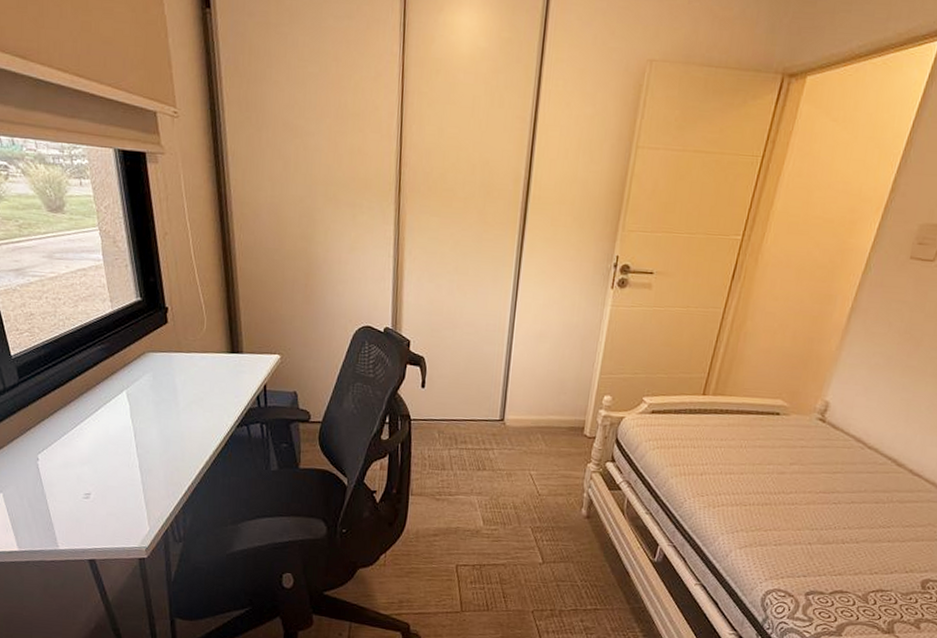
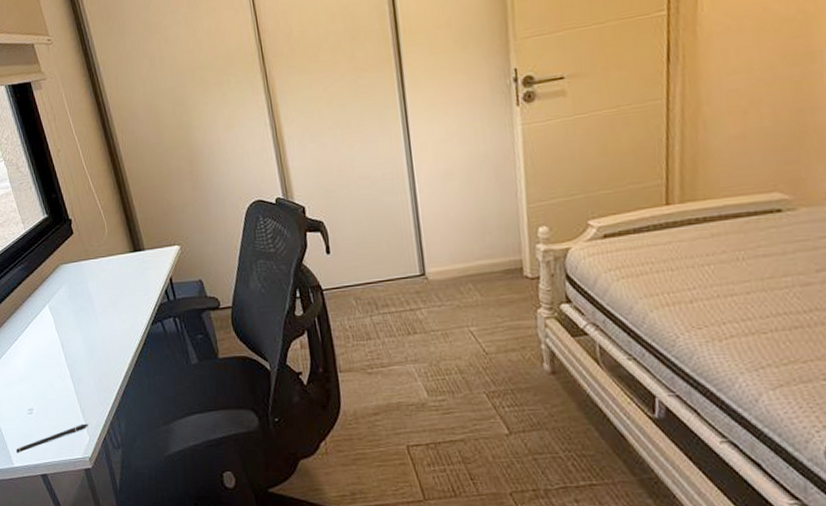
pen: none [63,514,152,536] -> present [15,423,89,453]

